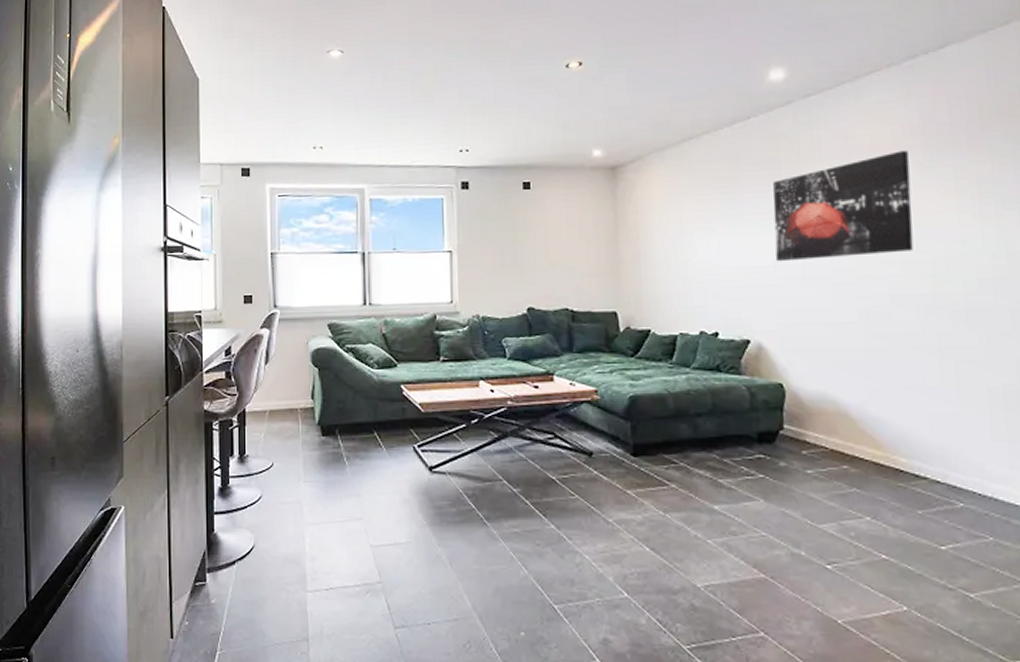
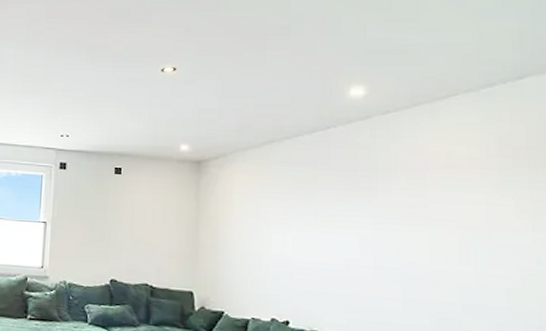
wall art: present [773,150,914,262] -> none [348,169,487,265]

